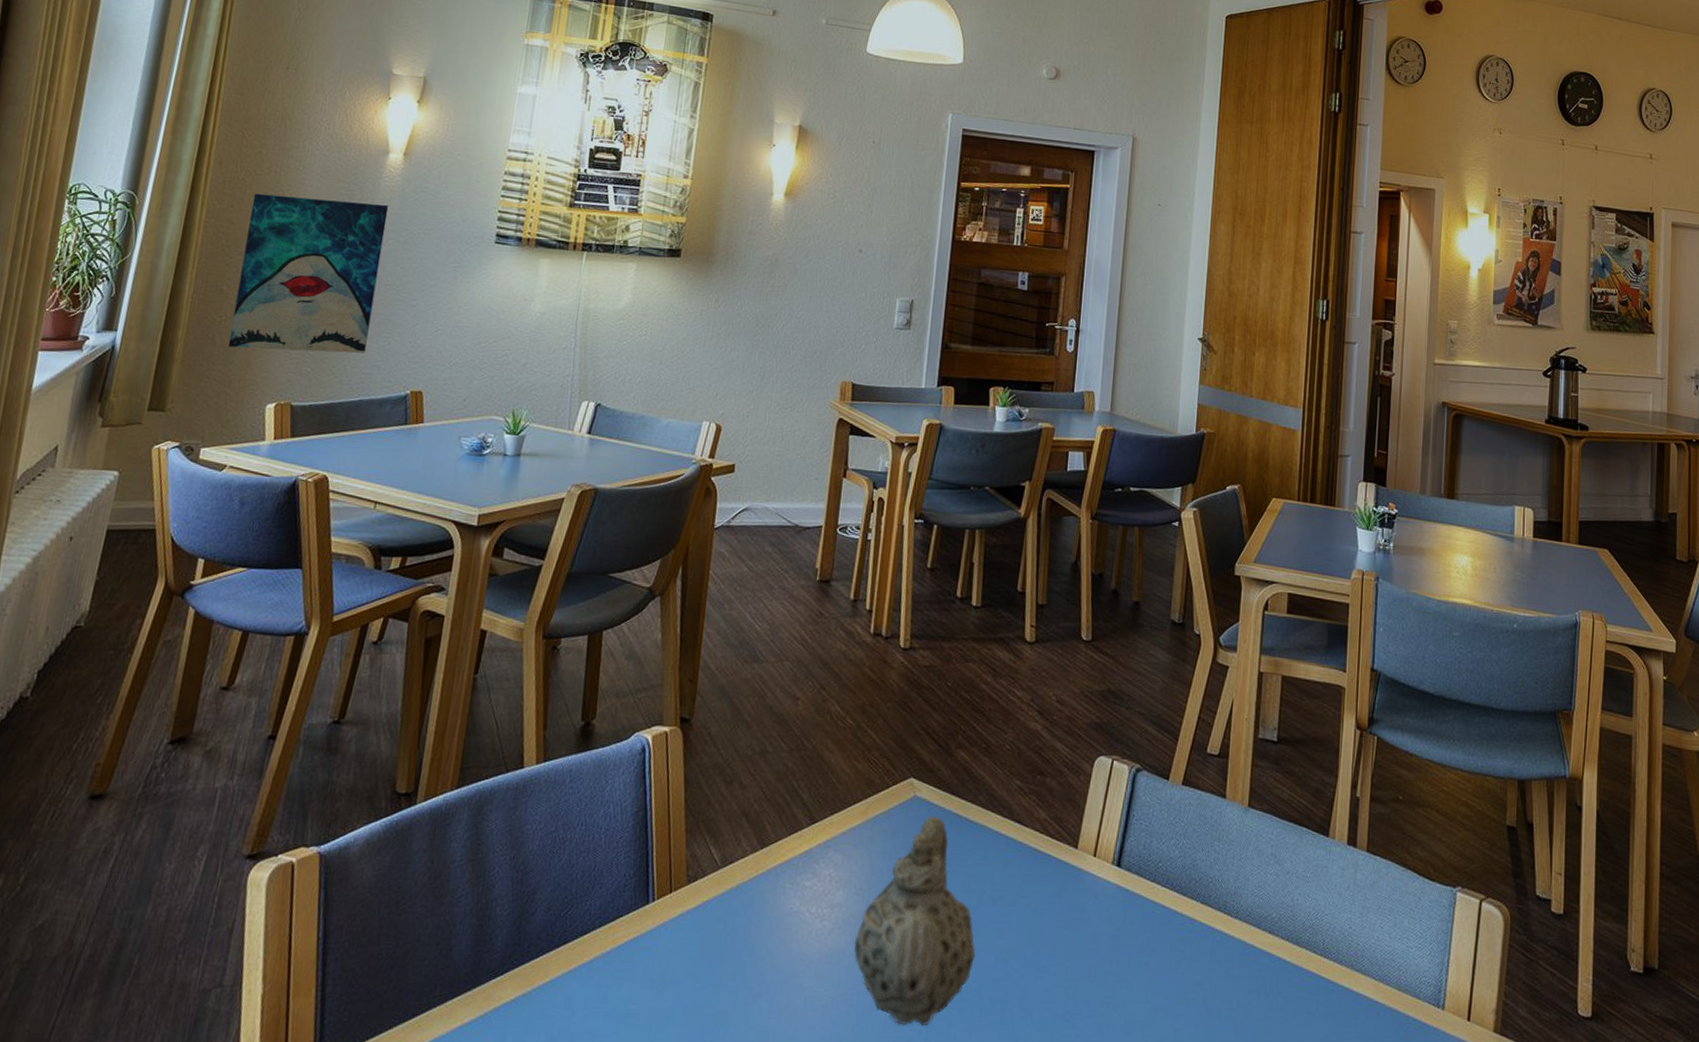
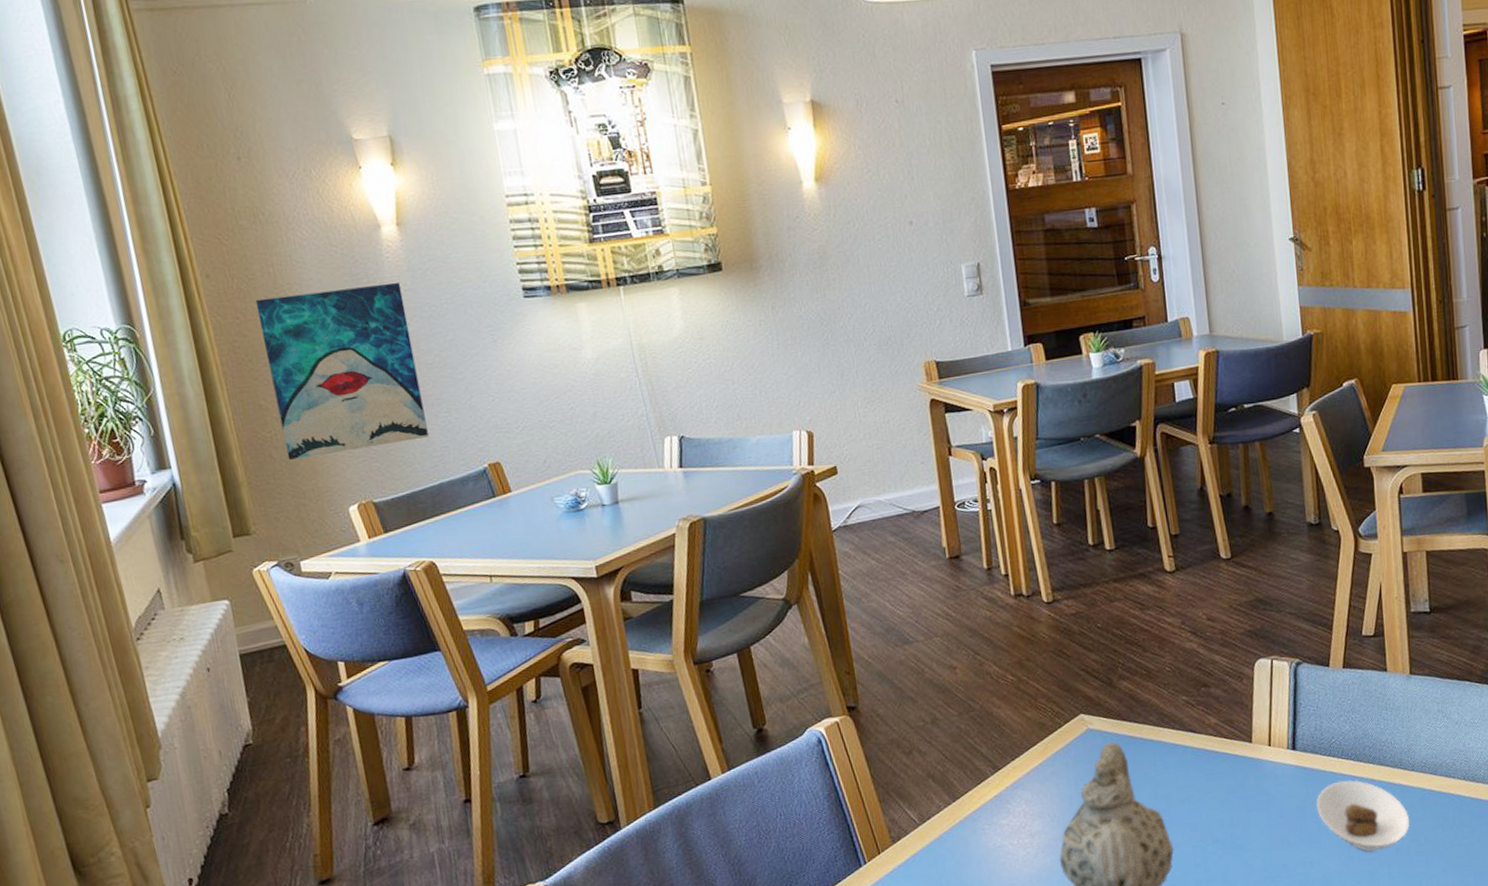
saucer: none [1131,913,1226,1006] -> present [1316,779,1410,852]

